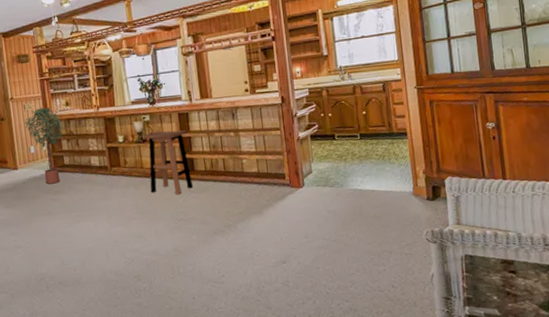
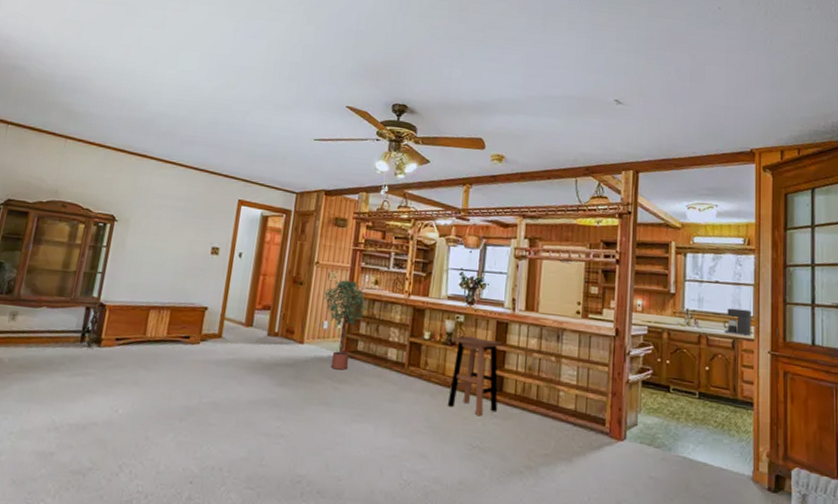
coffee maker: none [372,55,398,80] -> present [723,308,751,337]

